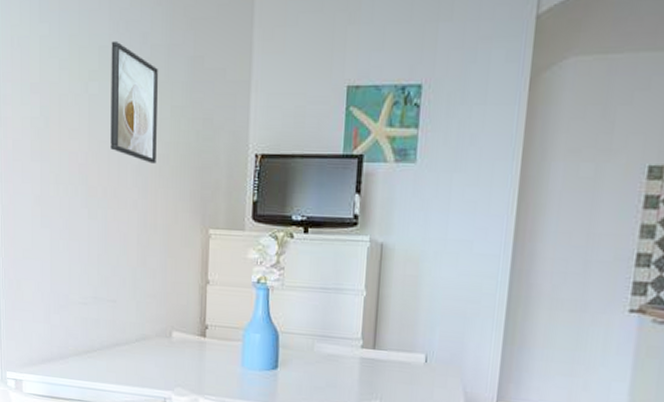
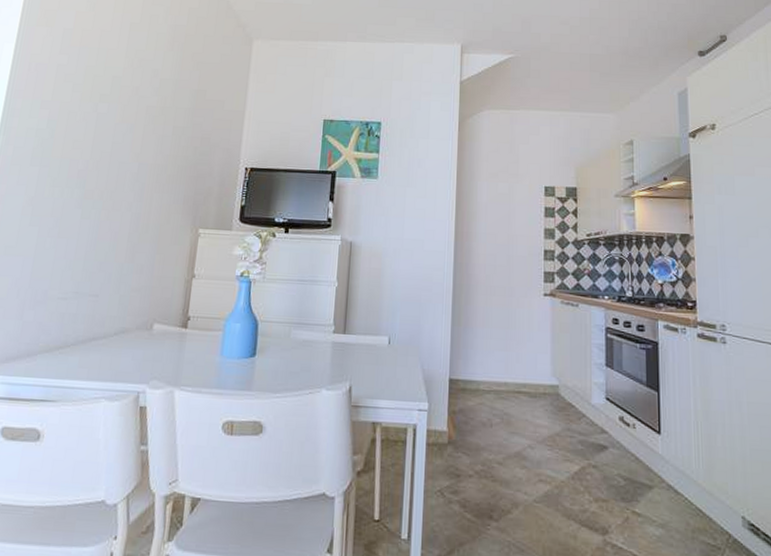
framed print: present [110,40,158,164] -> none [112,73,165,172]

